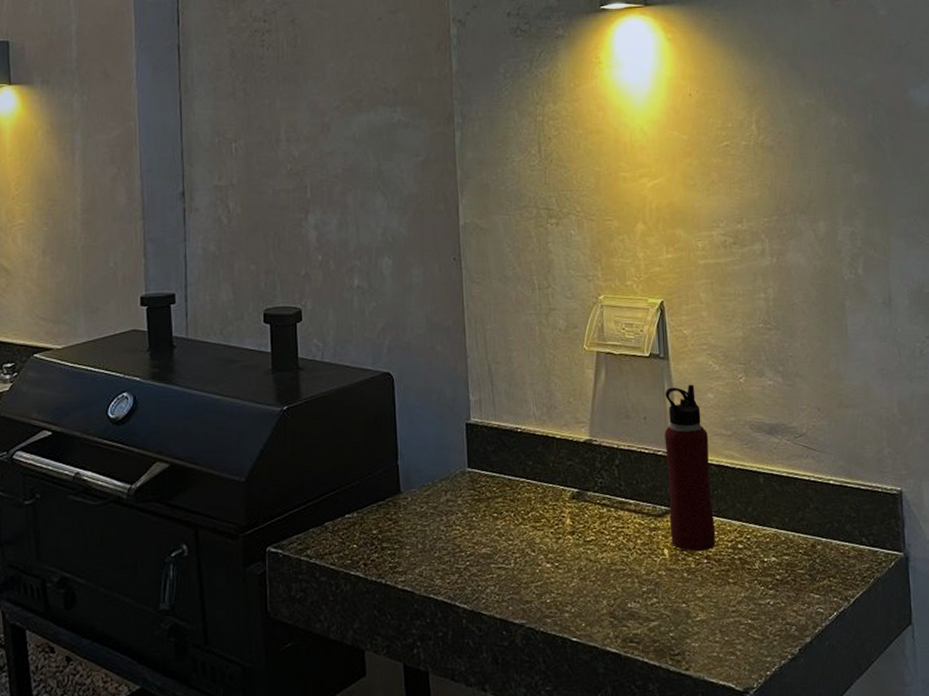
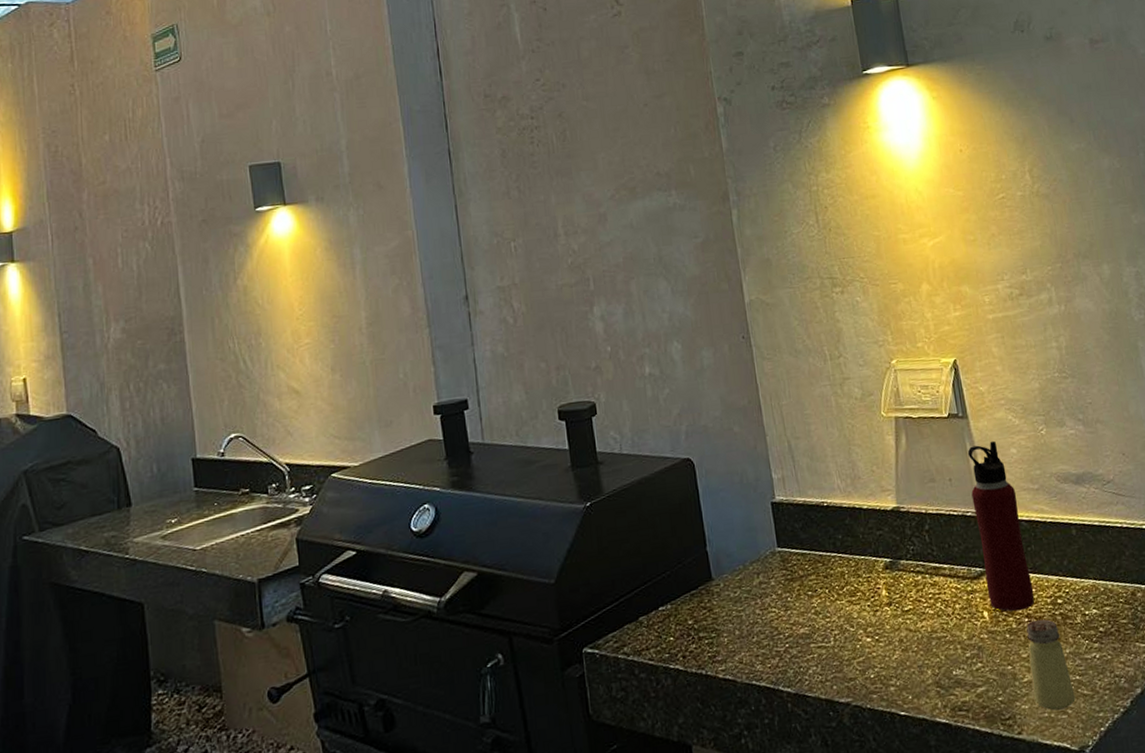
saltshaker: none [704,561,745,651] -> present [1026,619,1076,711]

